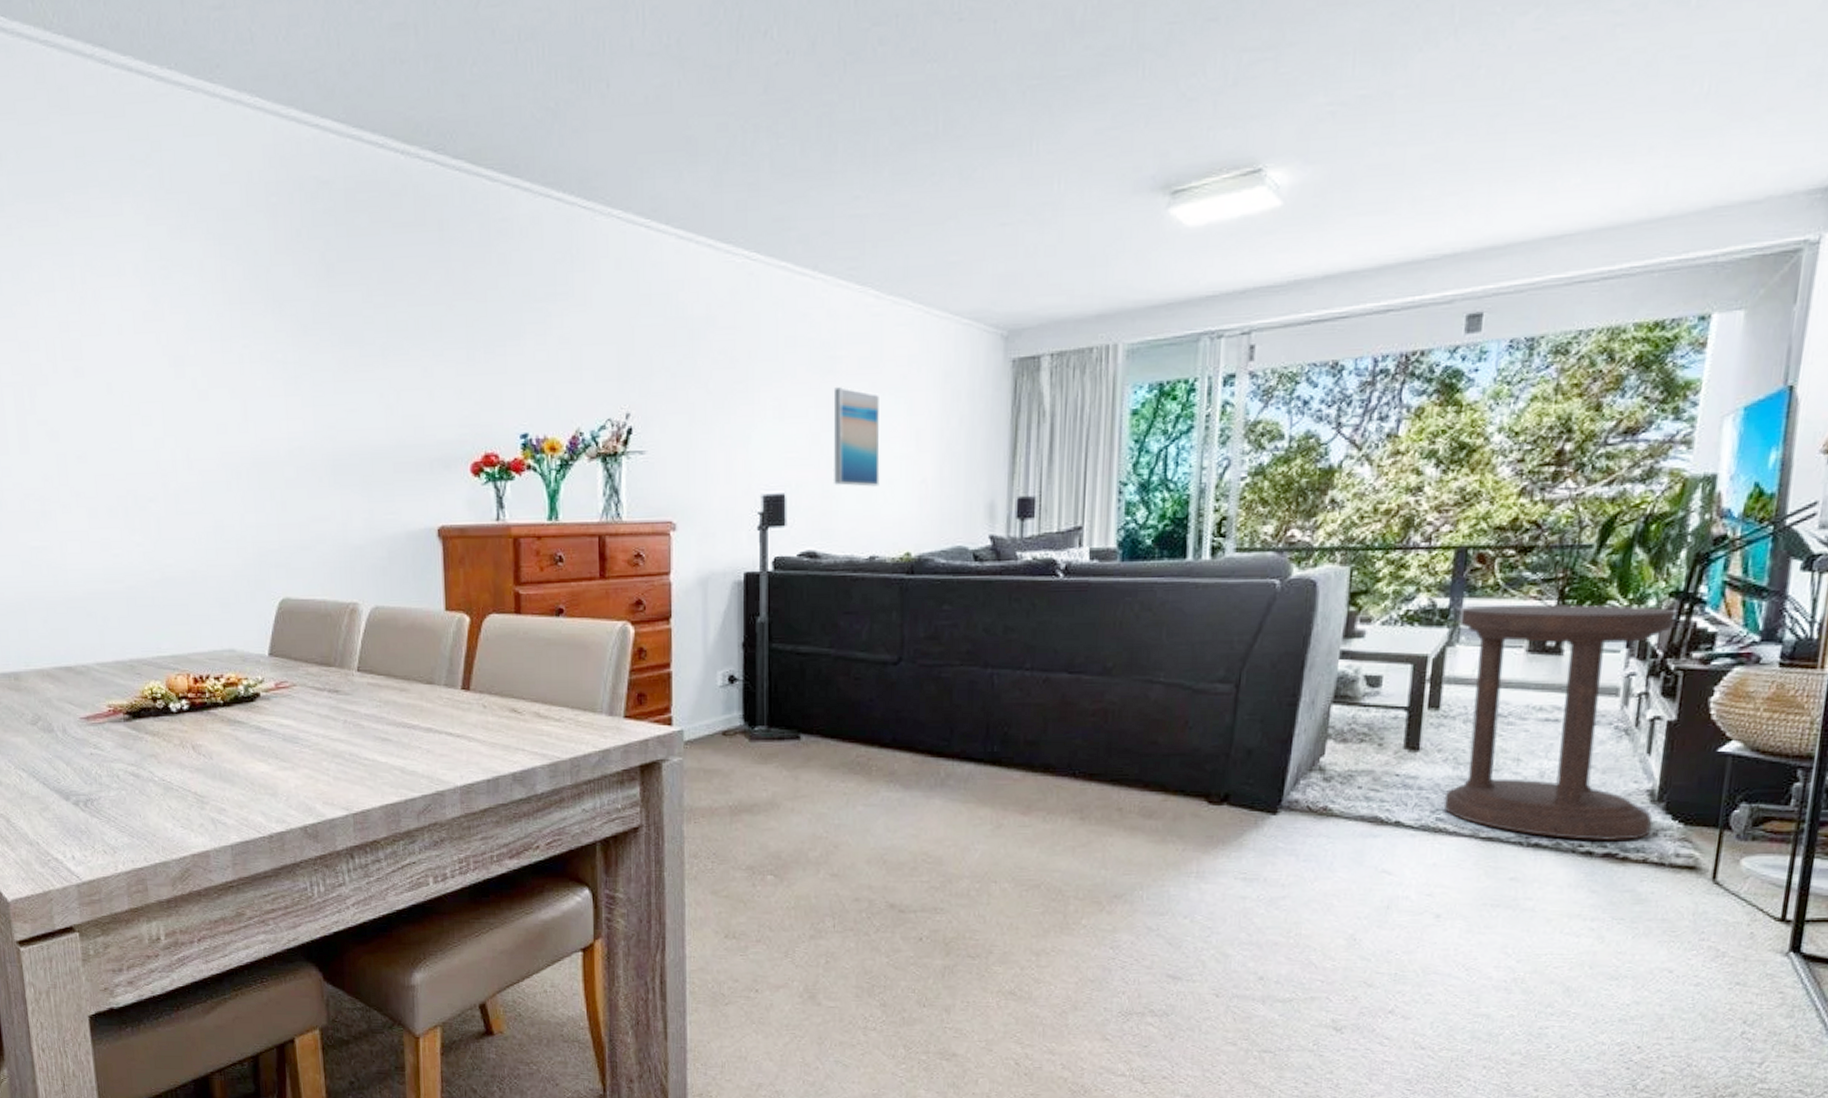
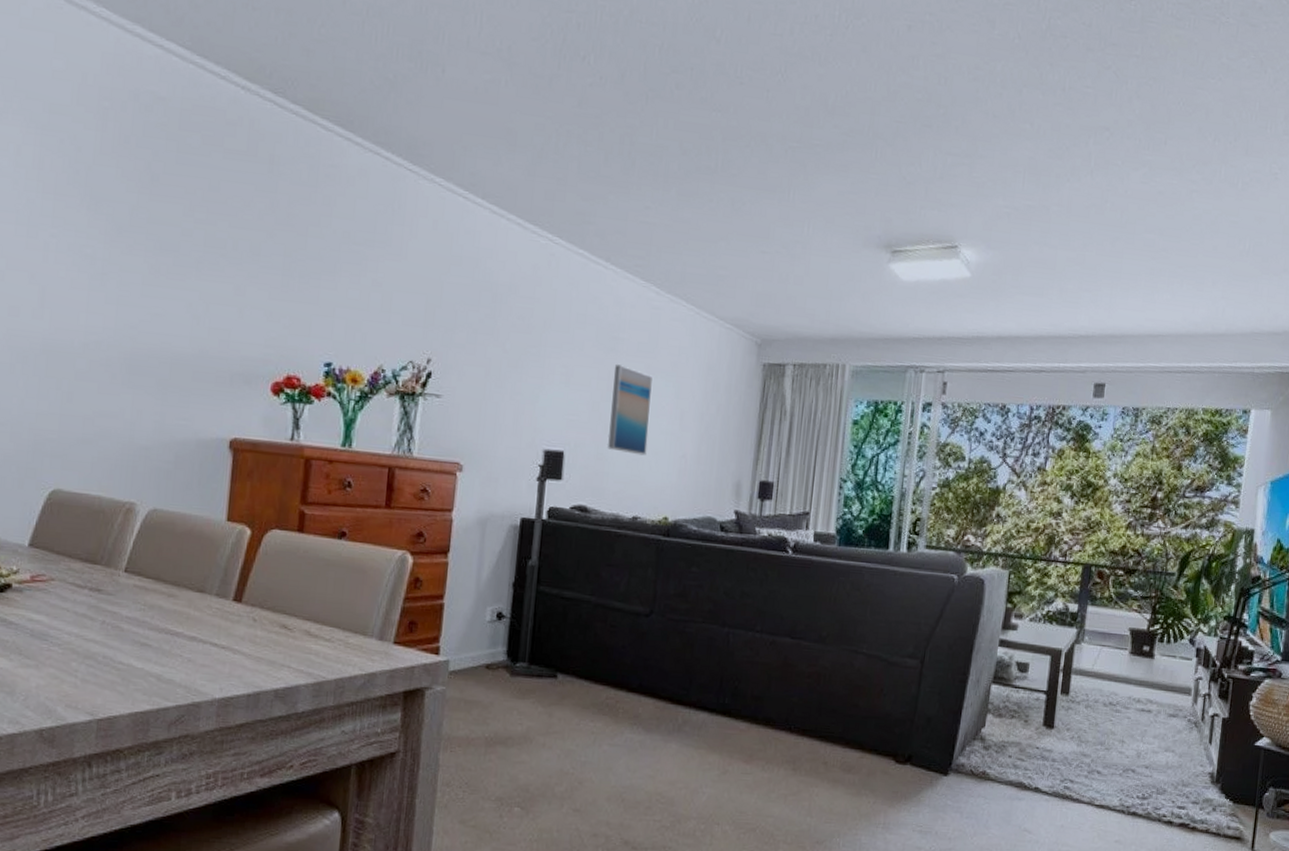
side table: present [1443,603,1676,840] -> none [1069,612,1228,813]

